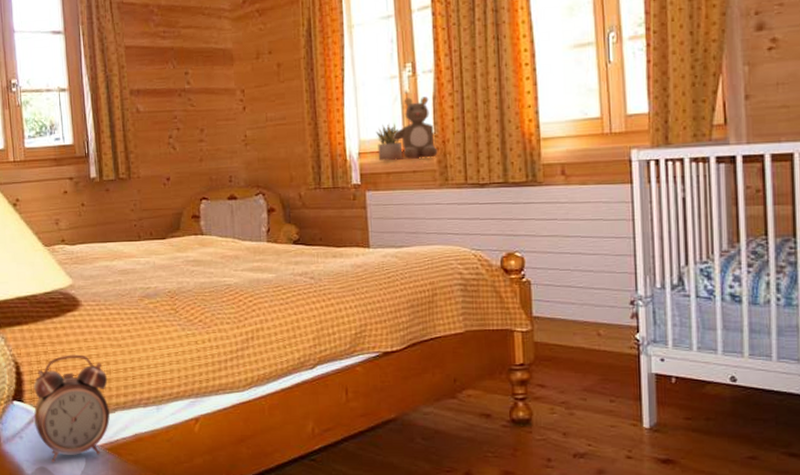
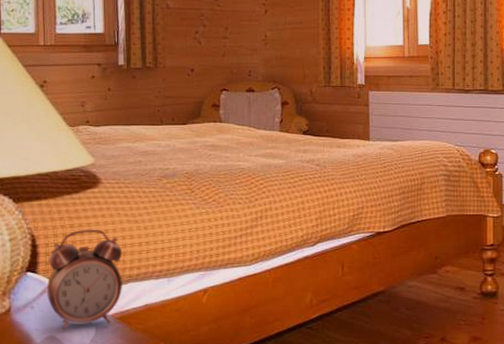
succulent plant: present [376,123,403,161] -> none [380,34,402,65]
teddy bear: present [393,96,438,159] -> none [395,13,431,65]

